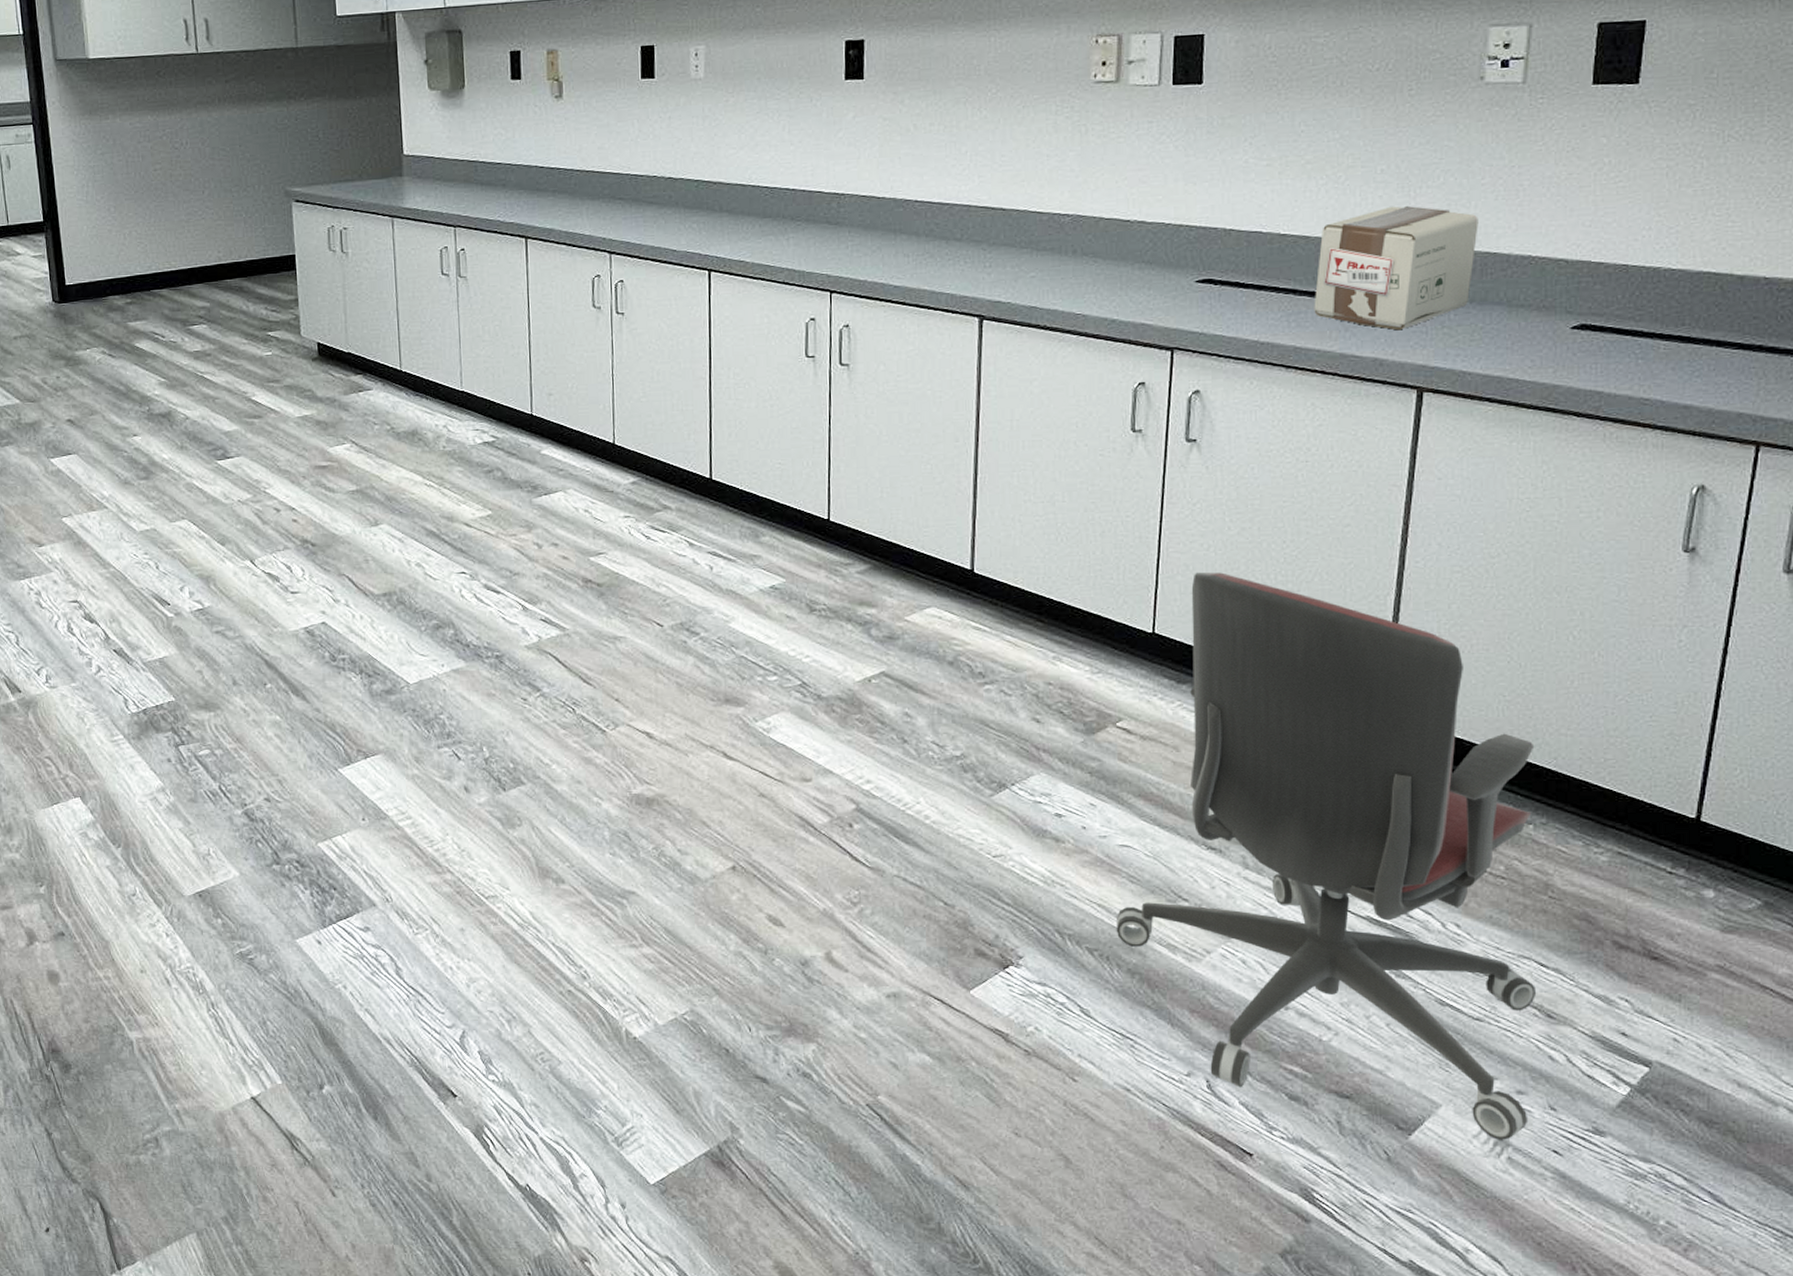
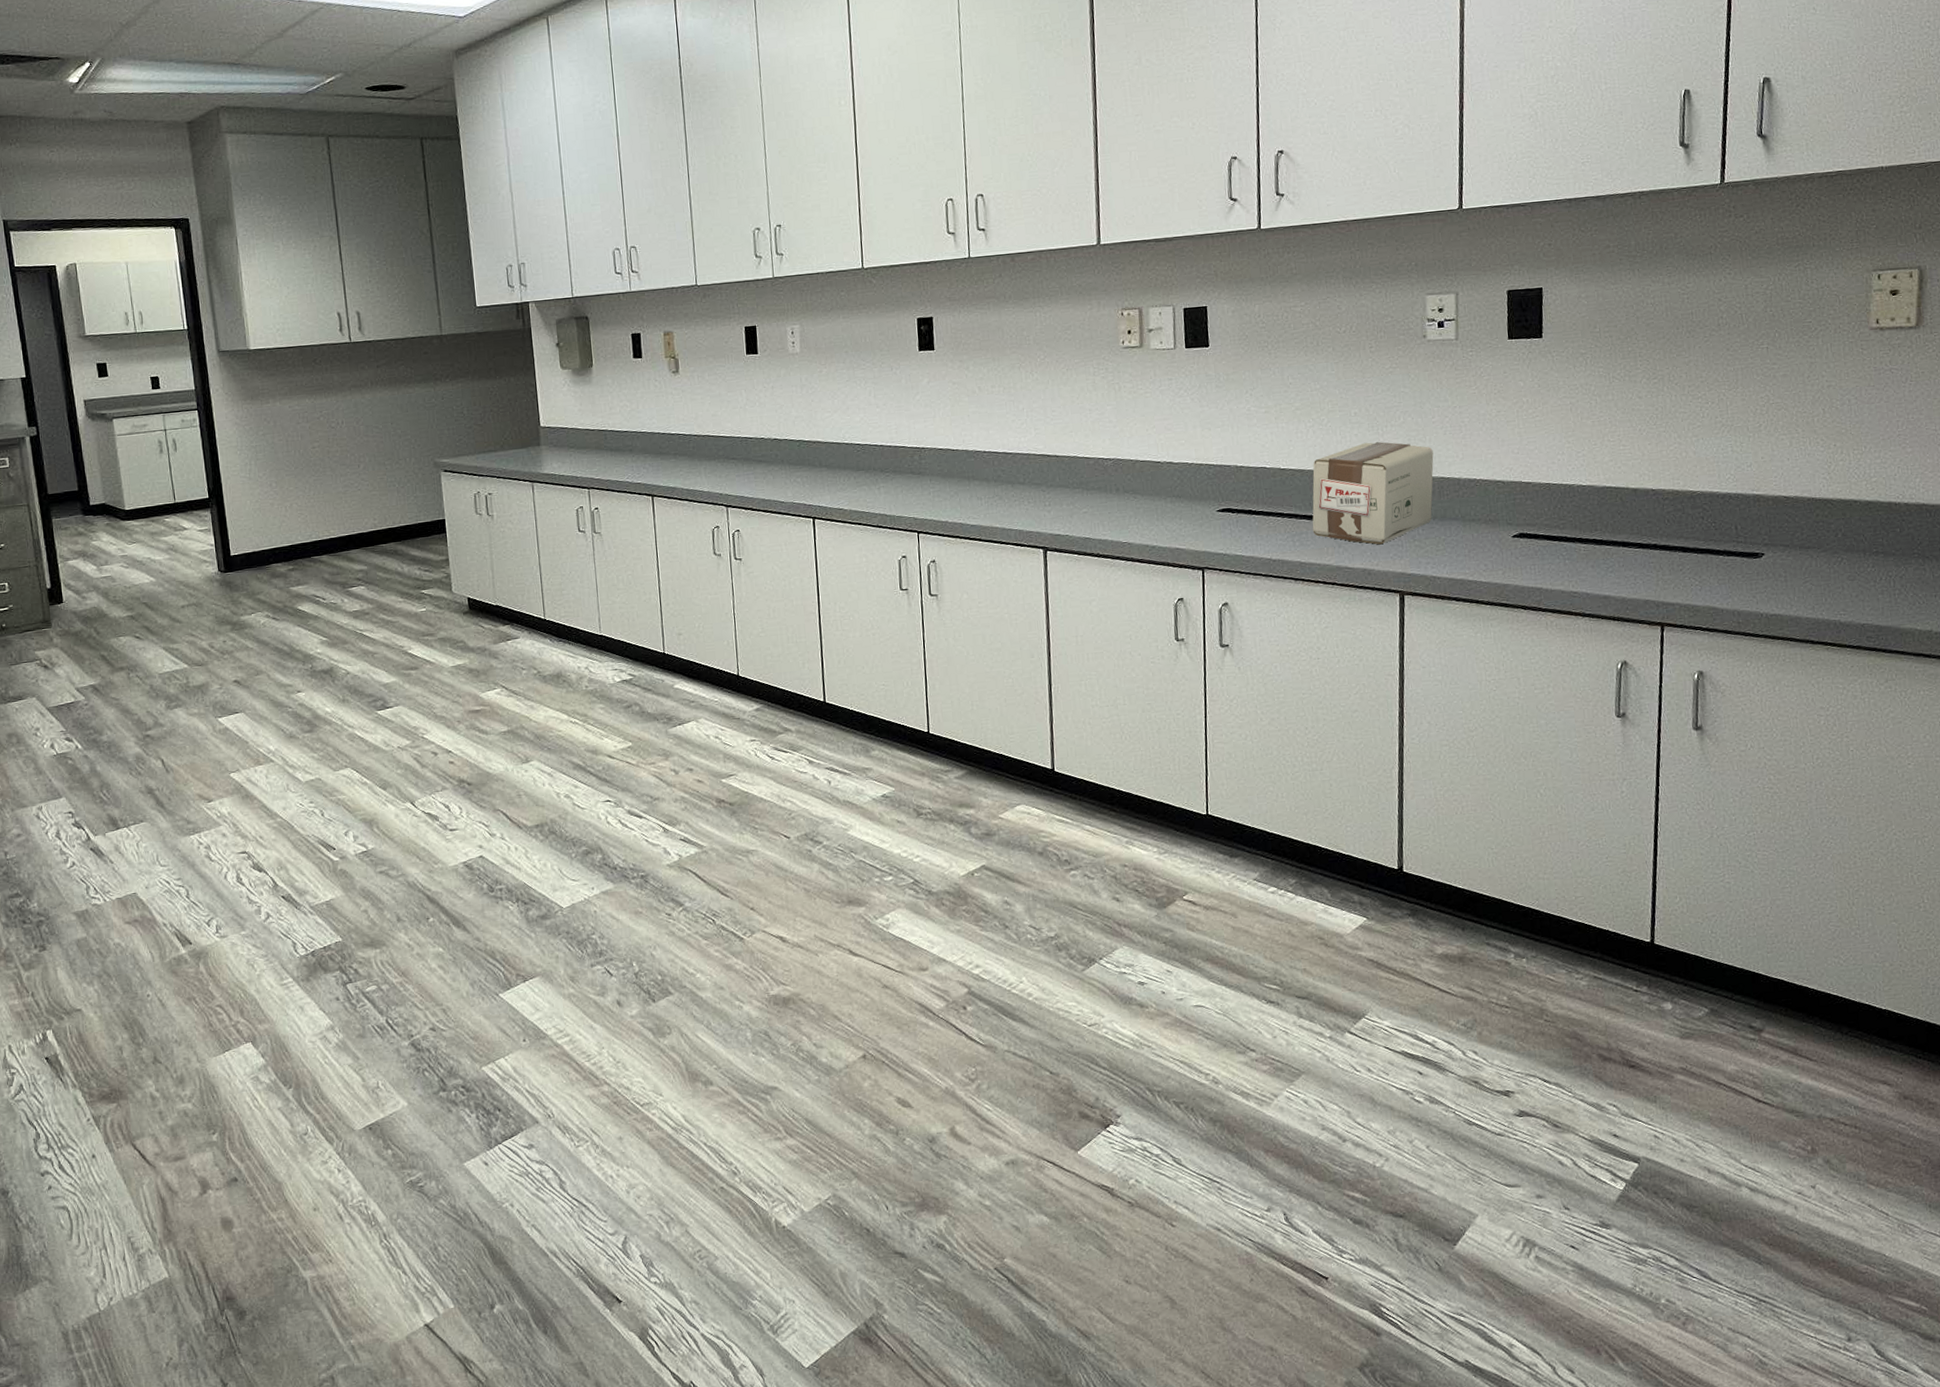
office chair: present [1116,572,1535,1140] -> none [1196,758,1549,1242]

